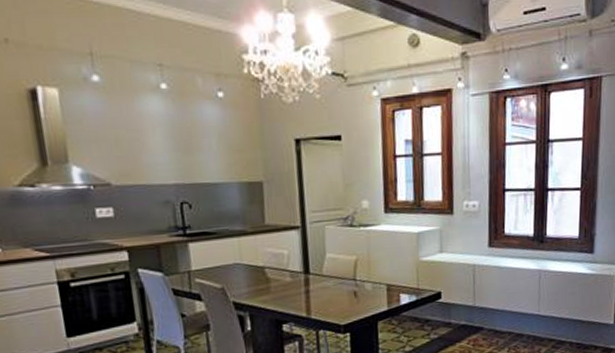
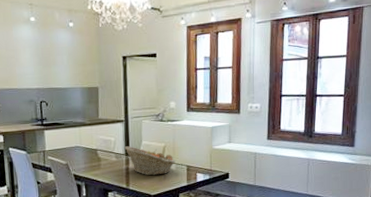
fruit basket: none [302,261,372,300] -> present [124,146,176,176]

